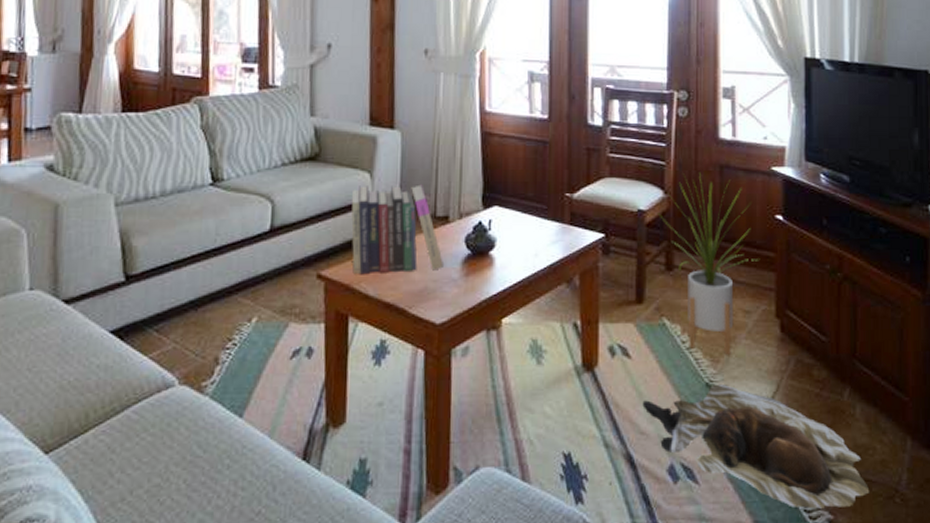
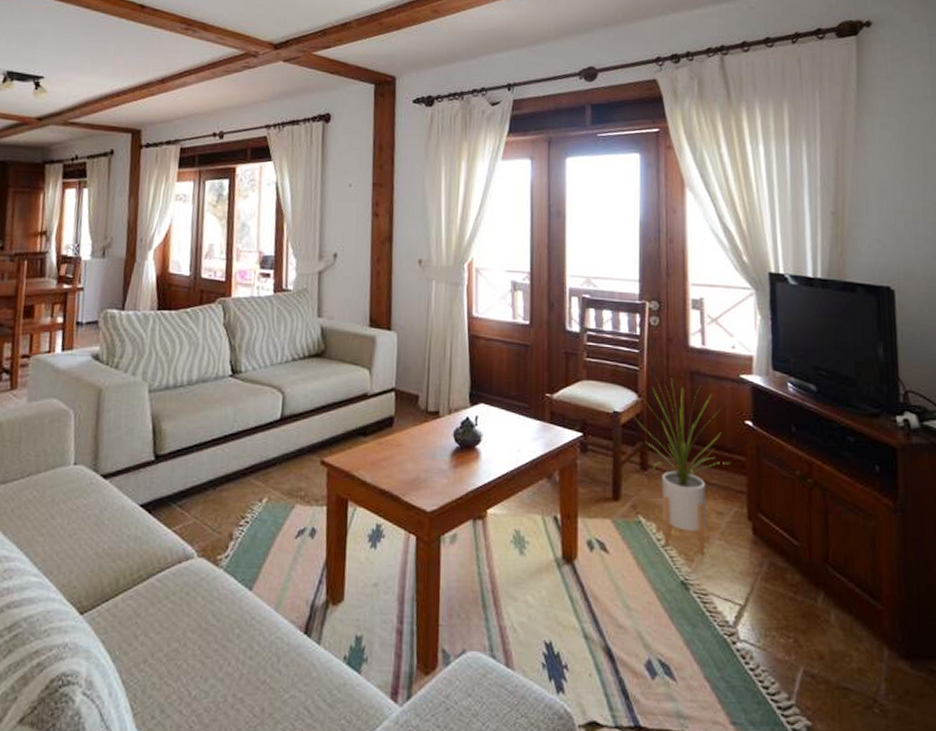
books: present [351,184,443,275] -> none [352,381,434,463]
dog bed: present [642,385,870,509] -> none [620,584,848,714]

